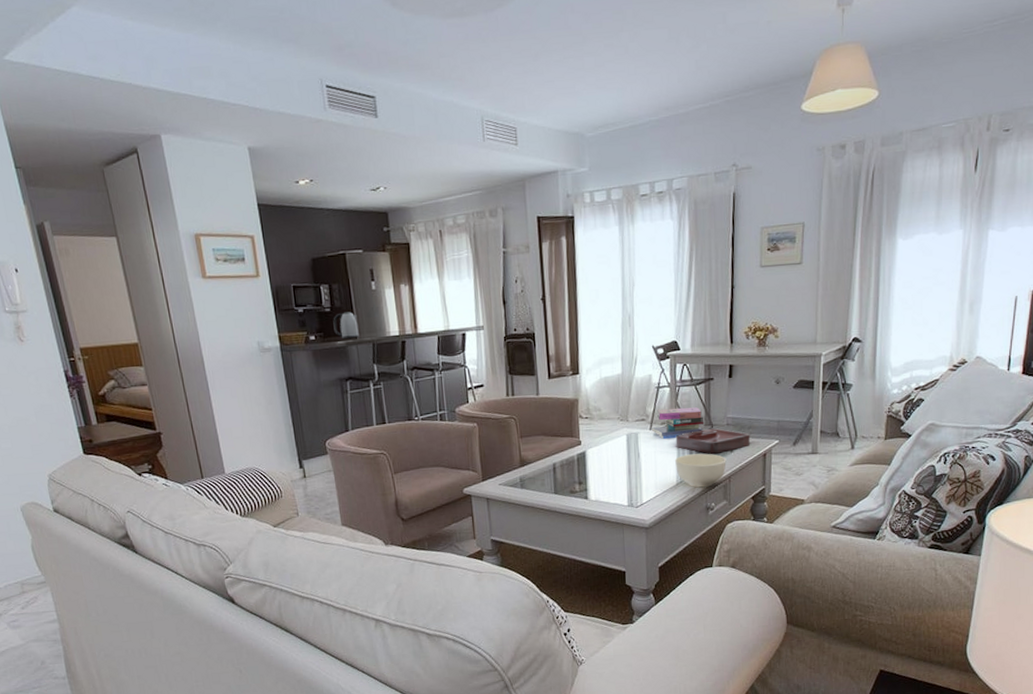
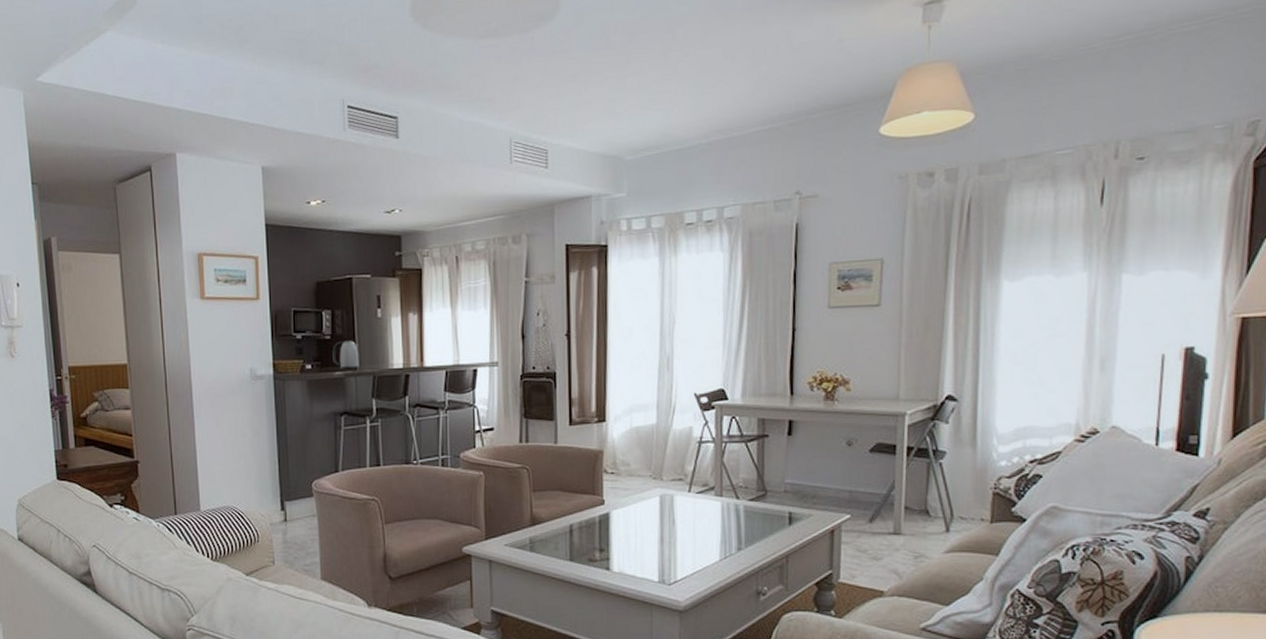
books: present [651,407,705,440] -> none [690,467,756,505]
decorative tray: present [675,427,751,454] -> none [720,494,815,526]
bowl: present [675,453,727,488] -> none [719,525,783,566]

